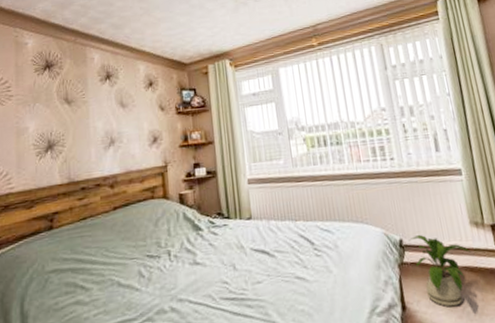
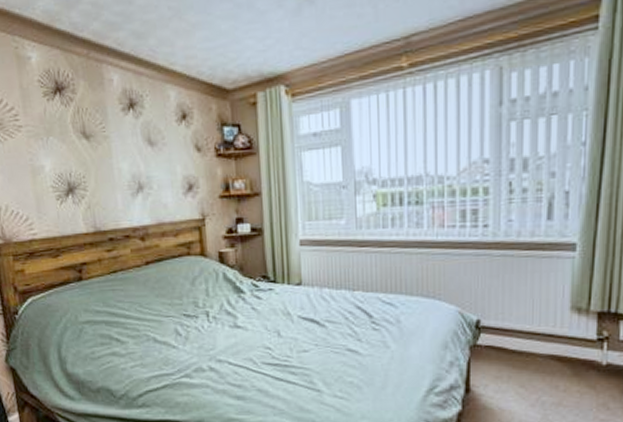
house plant: present [408,234,472,307] -> none [487,316,565,395]

